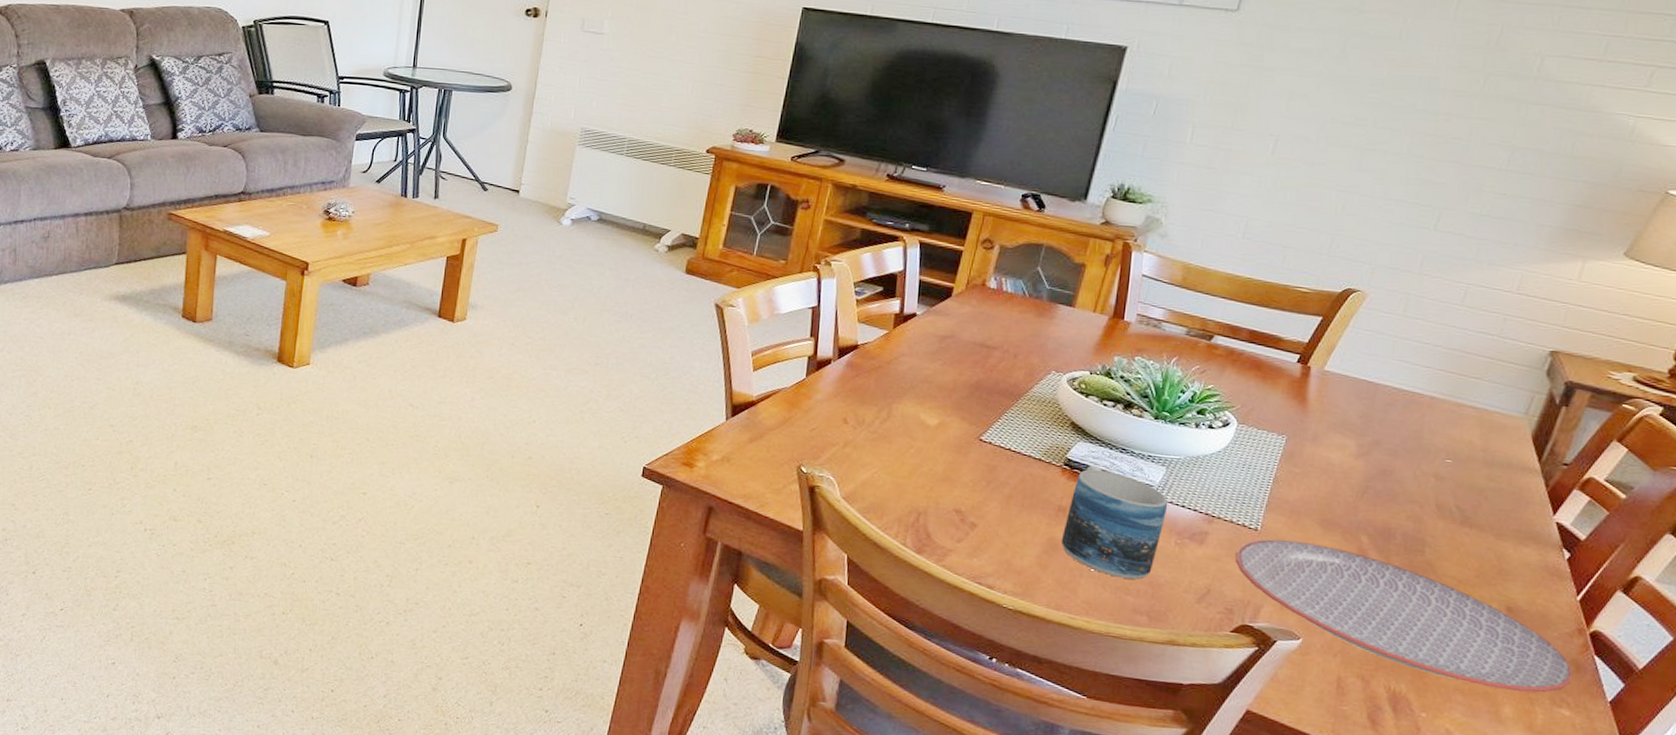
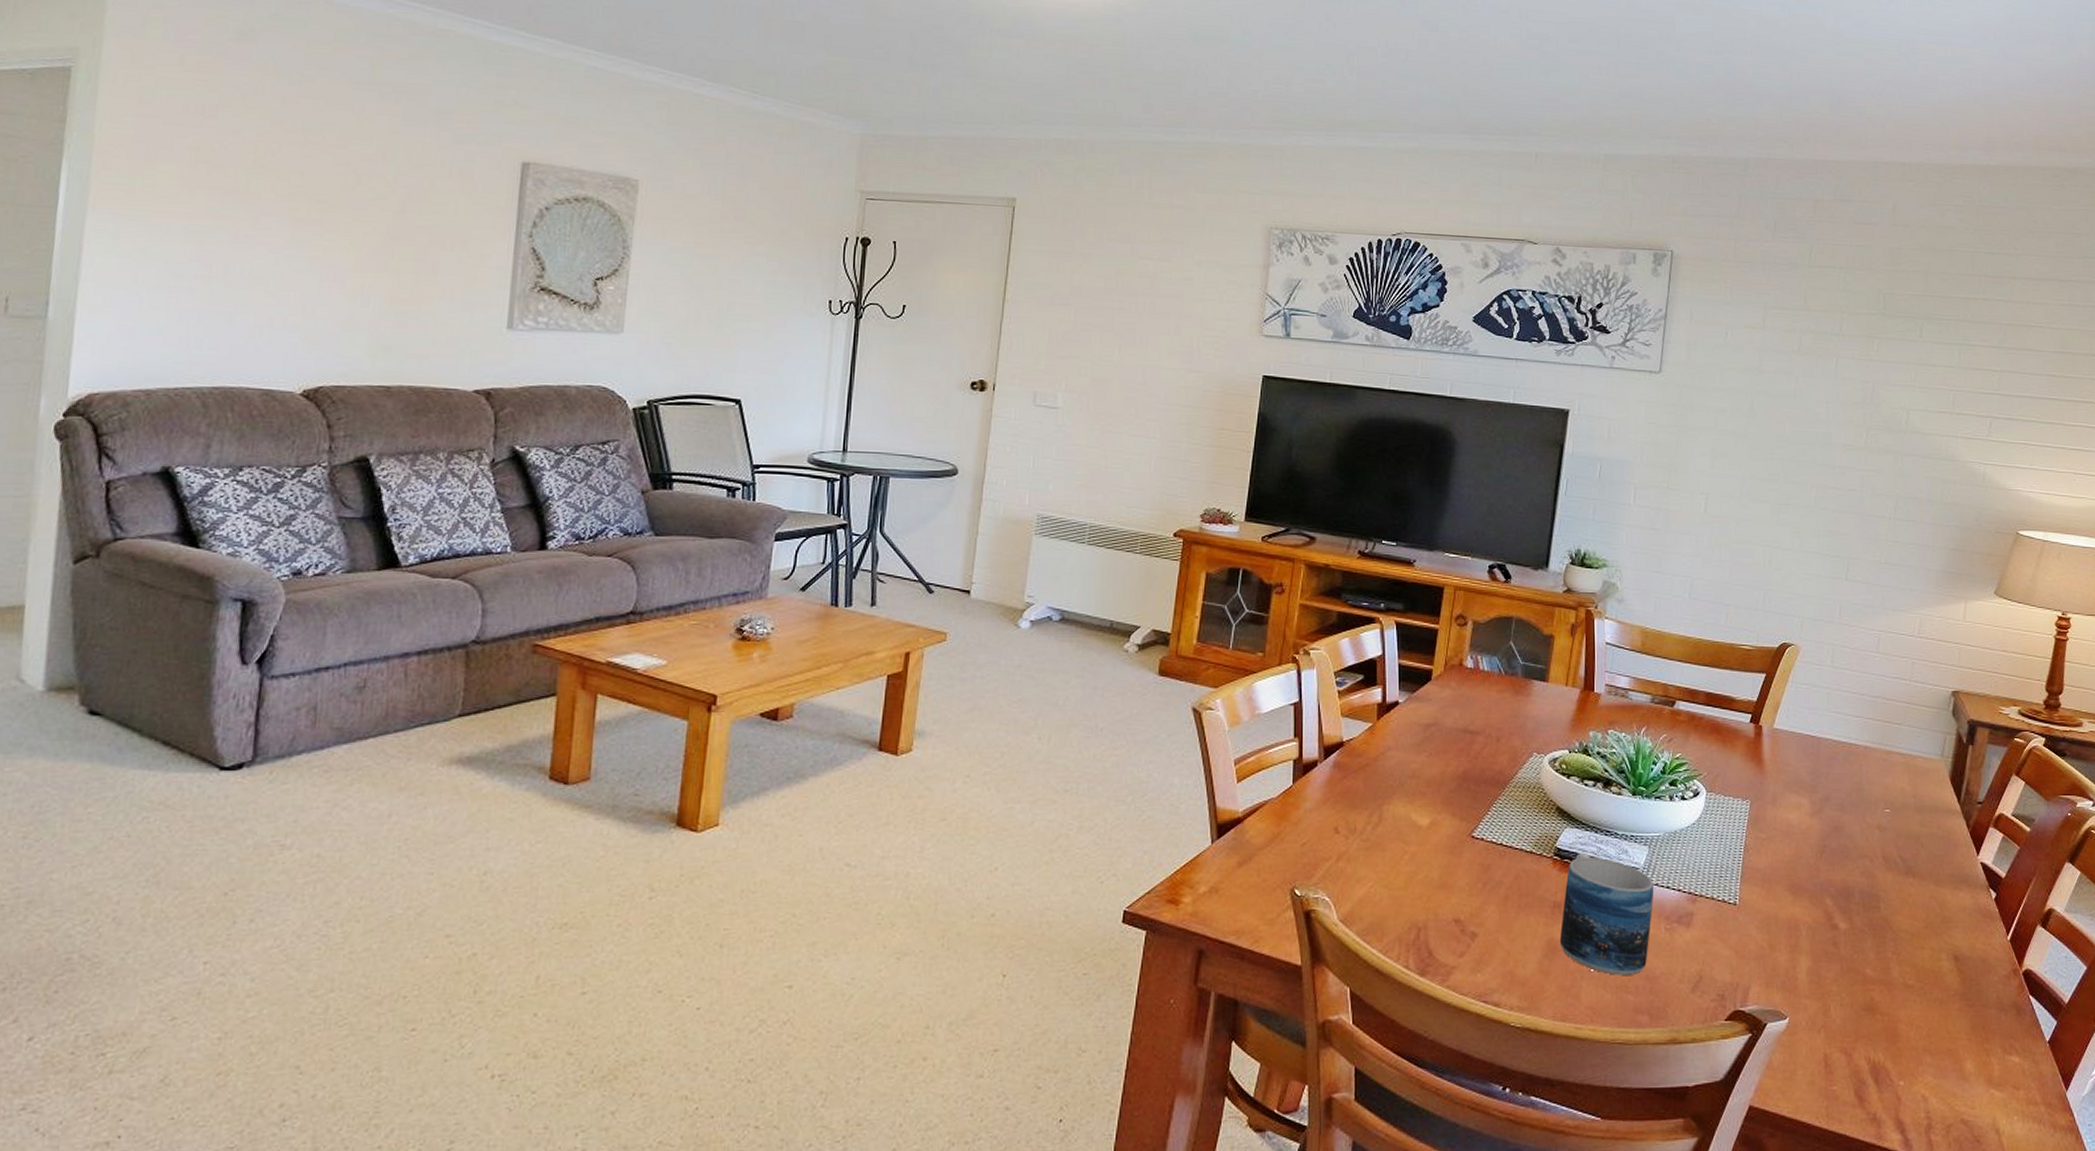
plate: present [1235,539,1572,693] -> none [1720,911,2015,1044]

